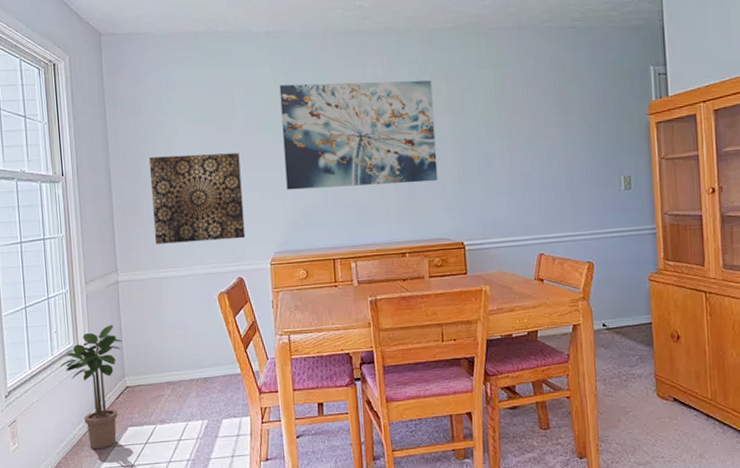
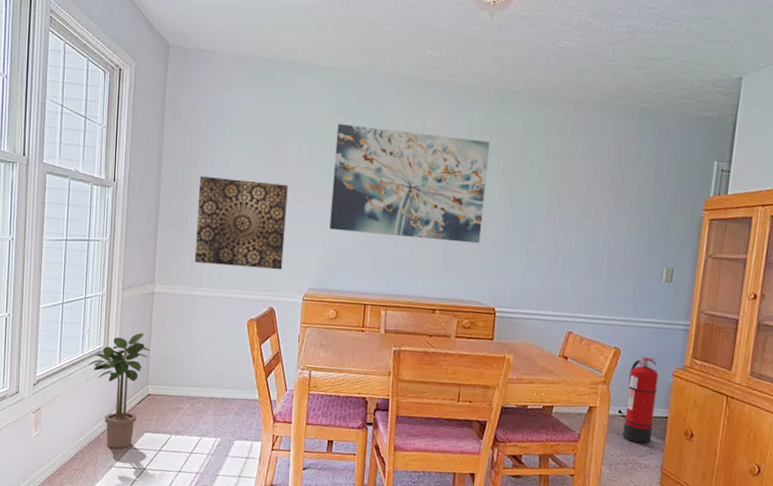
fire extinguisher: none [607,266,640,354] -> present [622,357,659,444]

